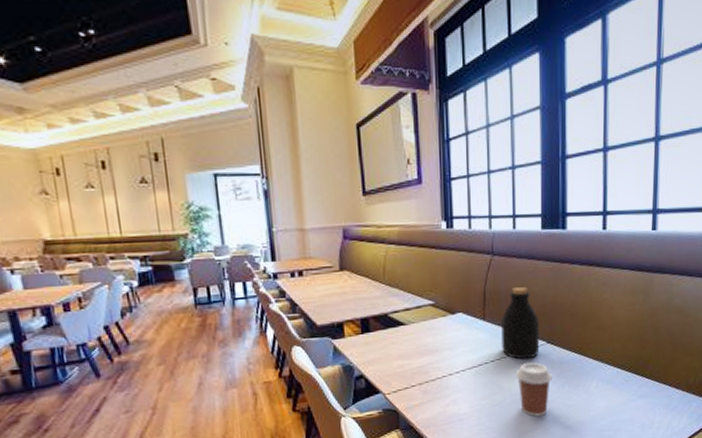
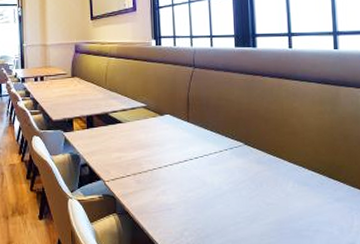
bottle: present [501,287,540,360] -> none [203,95,238,158]
coffee cup: present [516,362,552,417] -> none [217,161,251,212]

